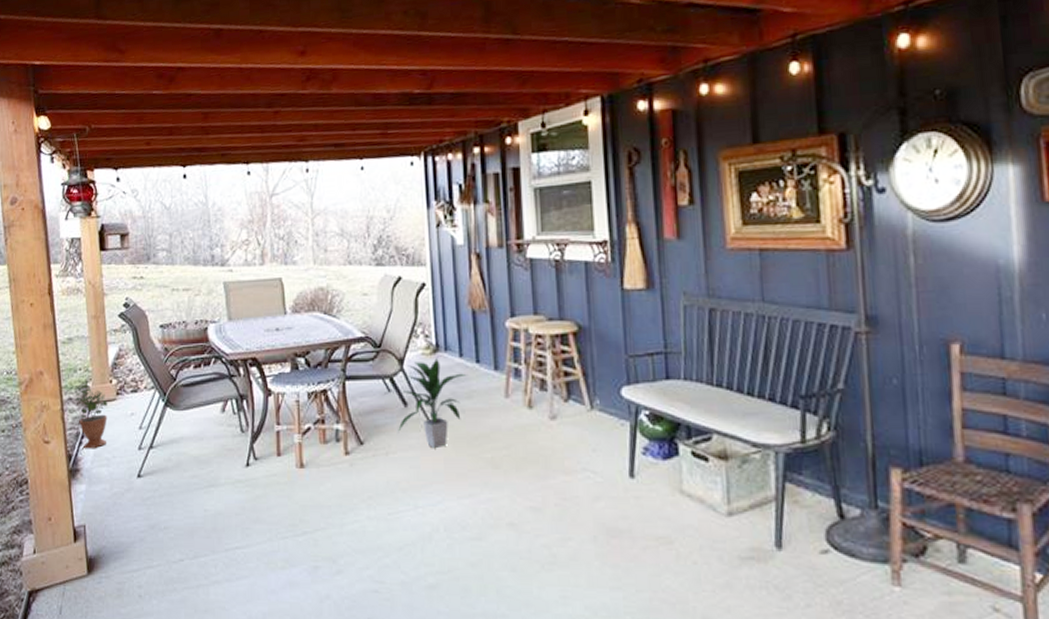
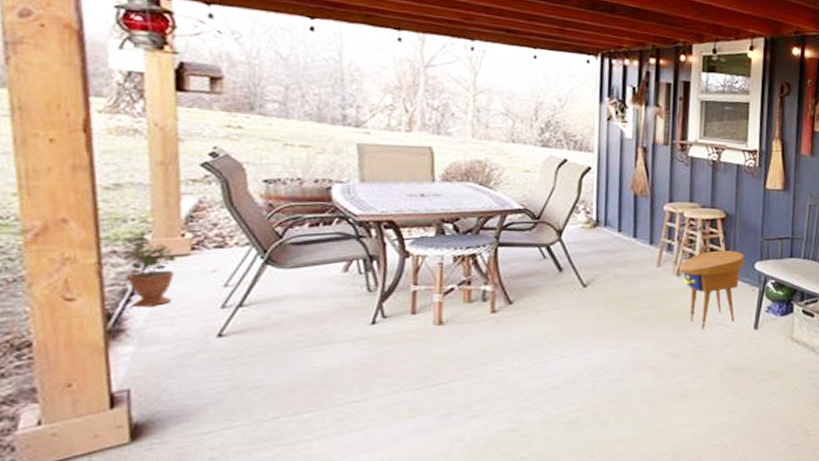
indoor plant: present [398,357,468,449] -> none [550,231,625,308]
side table: none [529,373,607,476] -> present [678,250,744,329]

